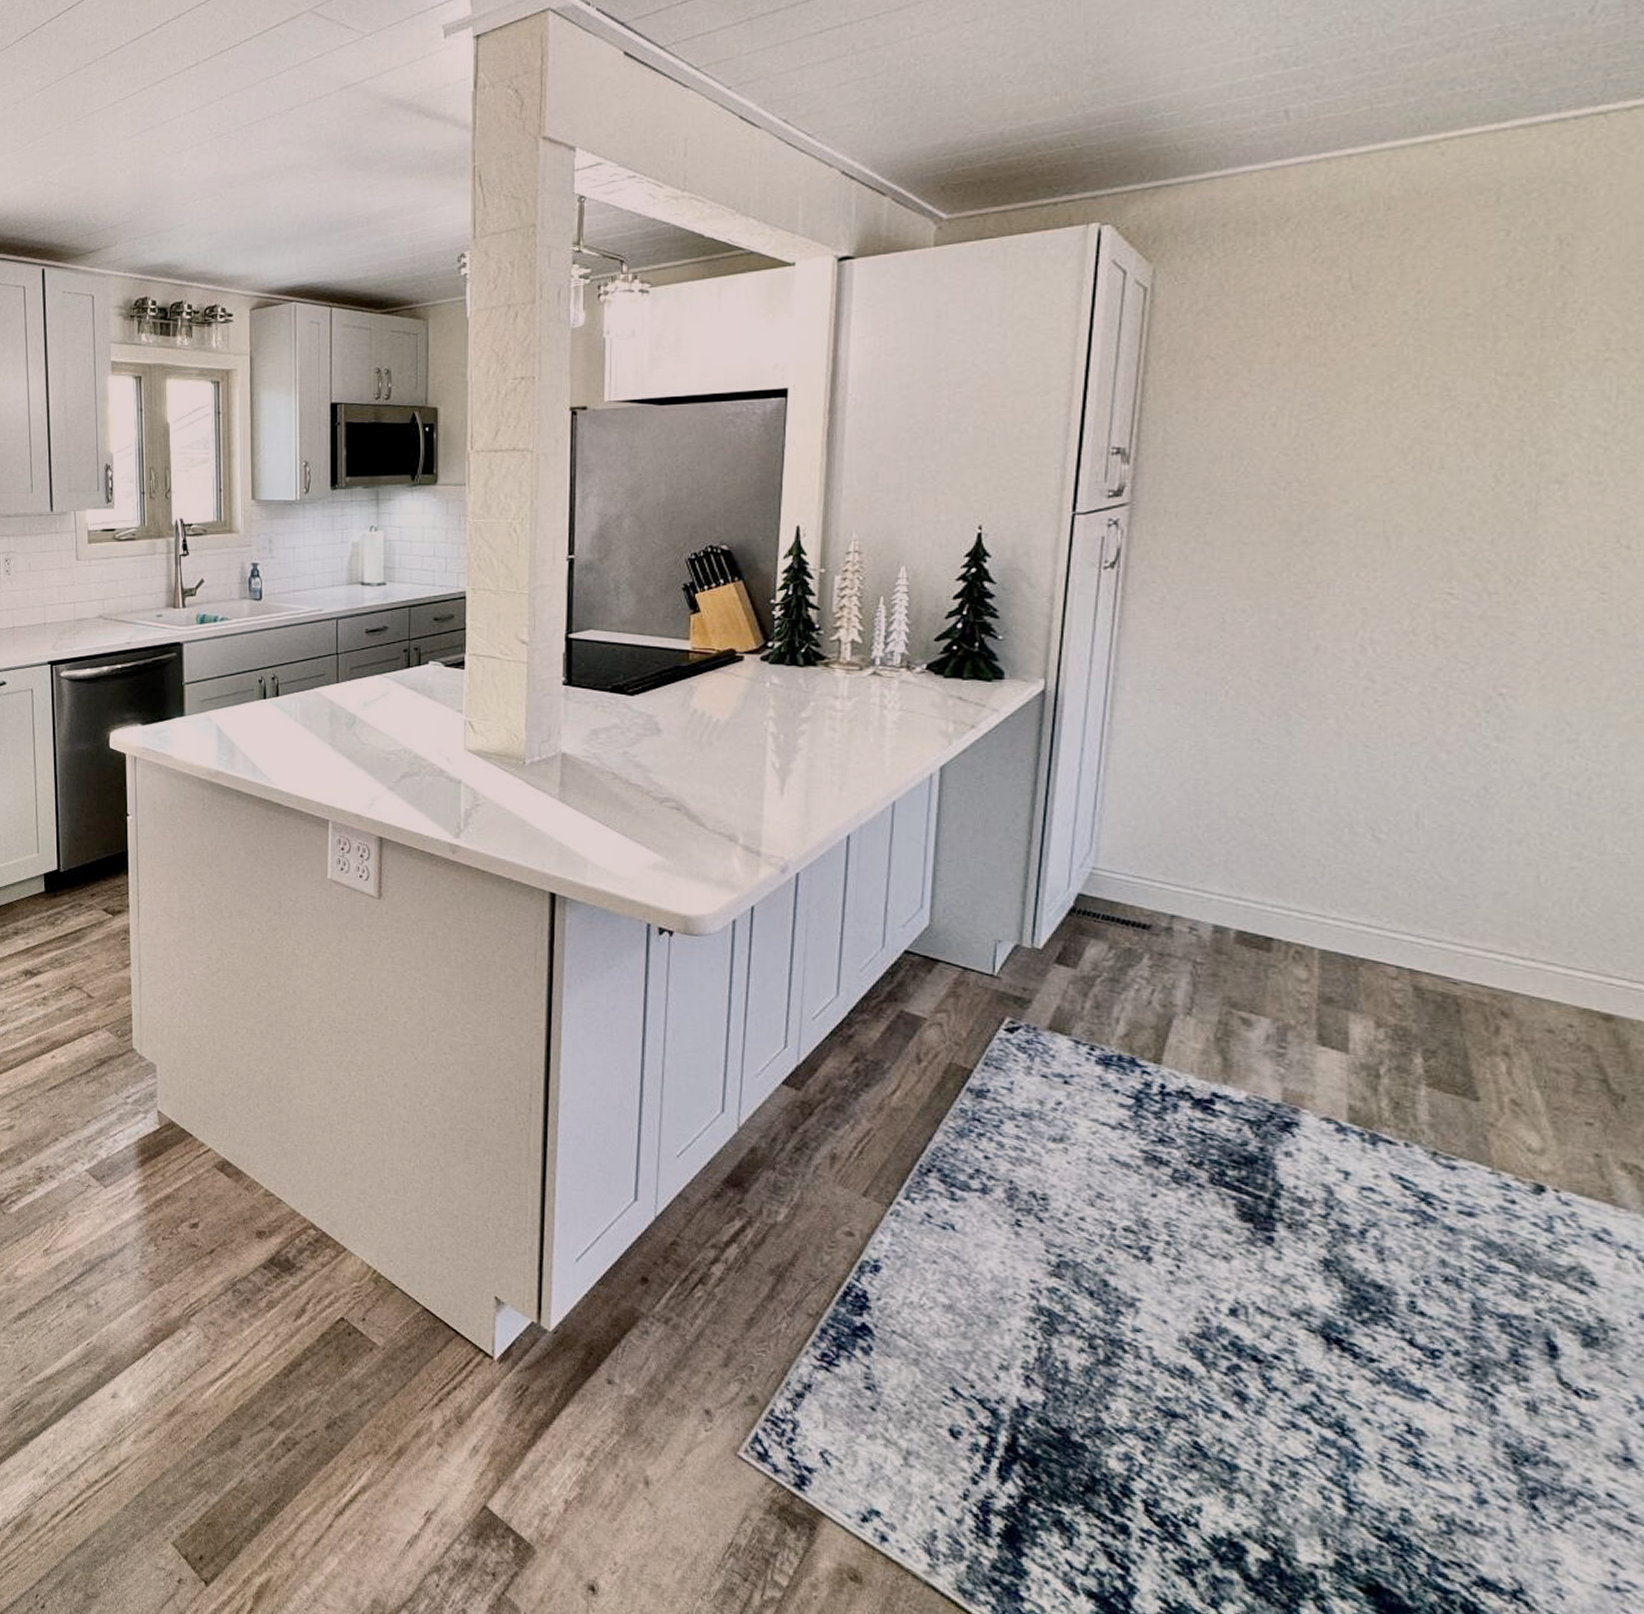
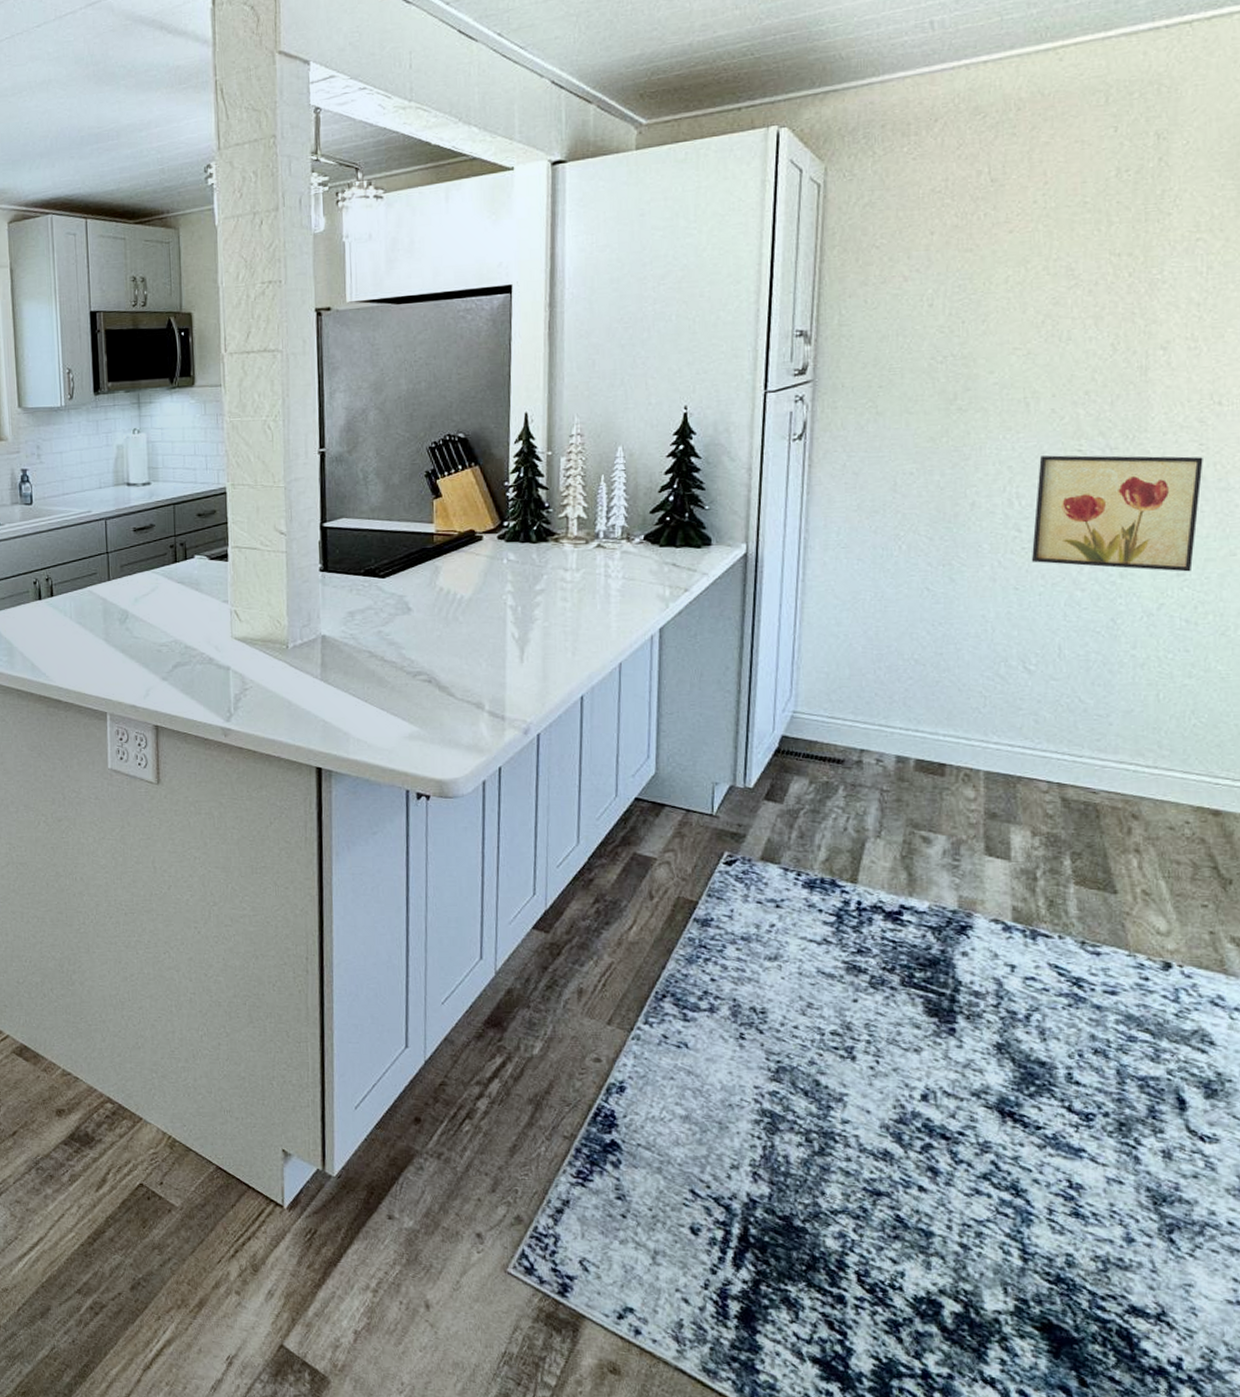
wall art: none [1385,598,1605,738] -> present [1031,455,1203,572]

